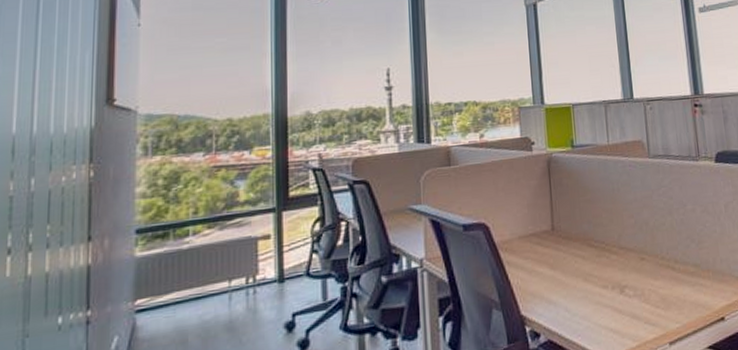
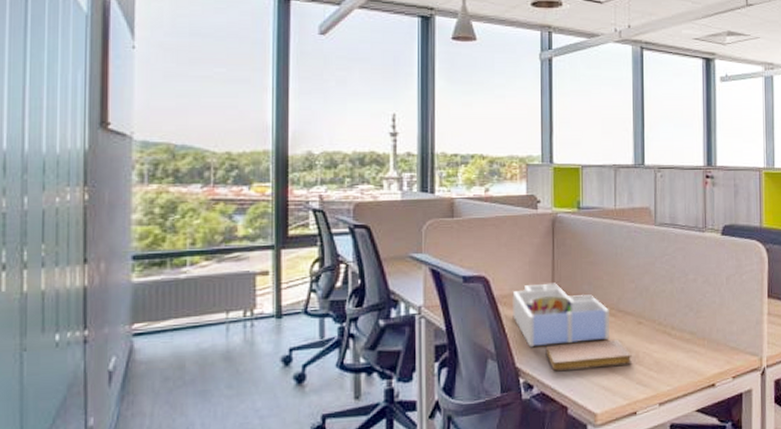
desk organizer: none [513,224,613,294] -> present [512,283,609,348]
notebook: none [550,278,638,318] -> present [546,340,632,372]

